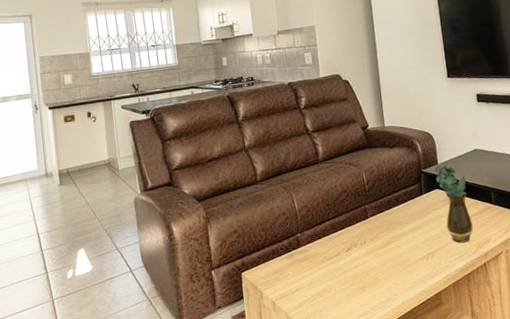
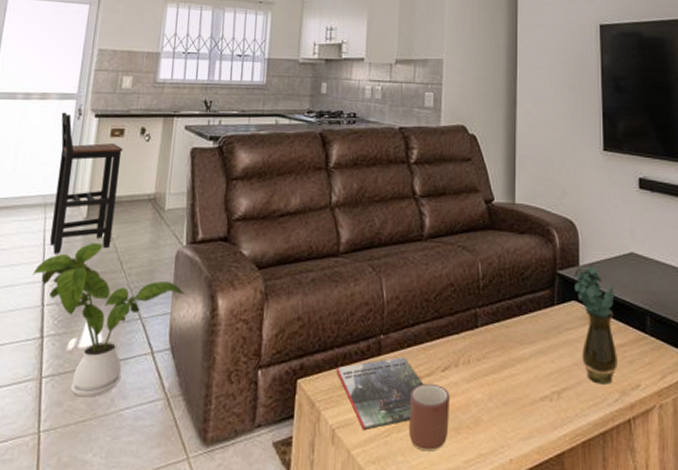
bar stool: none [22,109,83,214] -> present [49,112,123,254]
house plant: none [28,201,147,308] -> present [32,242,185,398]
magazine: none [269,246,334,299] -> present [337,357,424,431]
mug: none [324,260,357,306] -> present [408,383,450,452]

